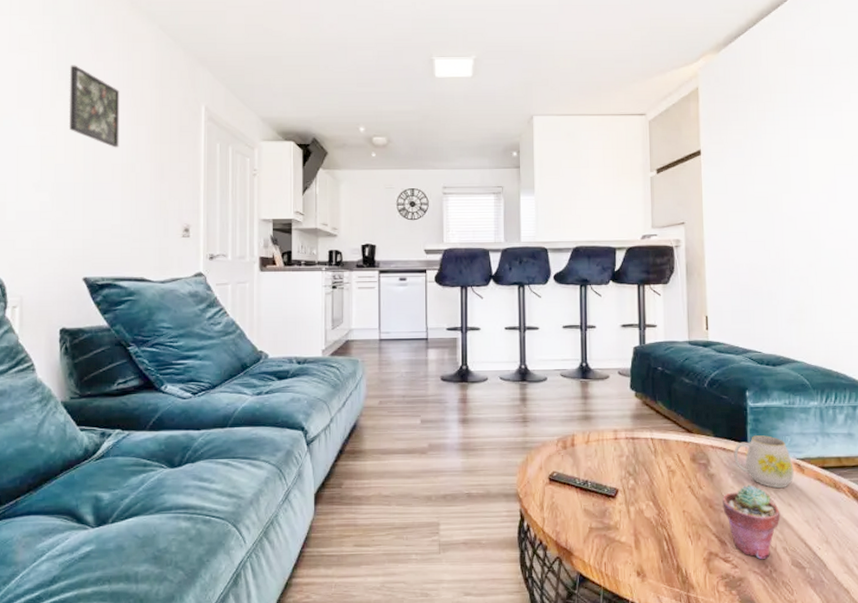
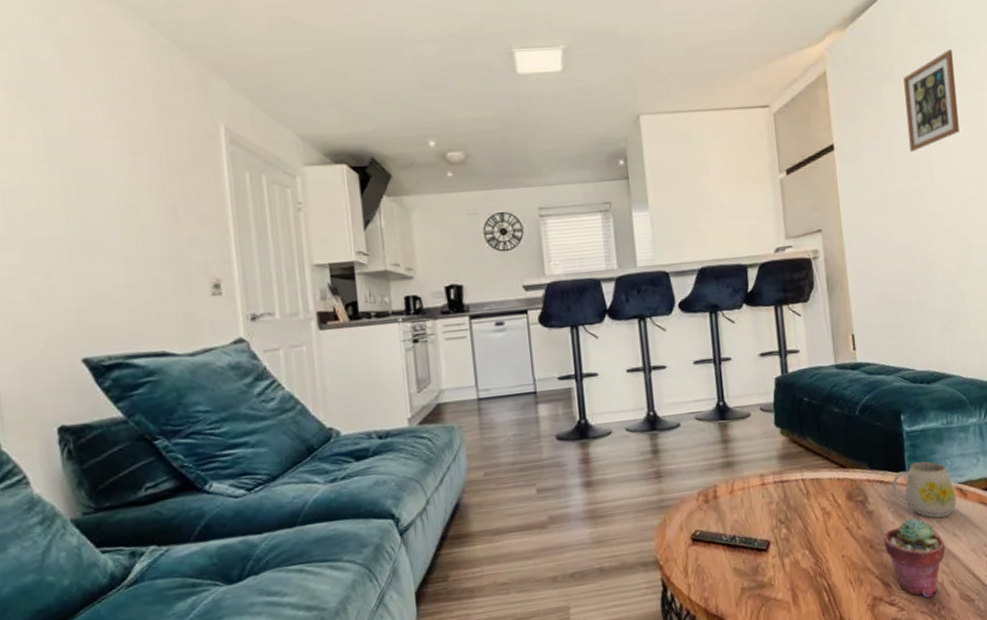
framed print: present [70,65,120,148] -> none [31,80,113,187]
picture frame: none [768,74,818,161] -> present [903,50,960,152]

